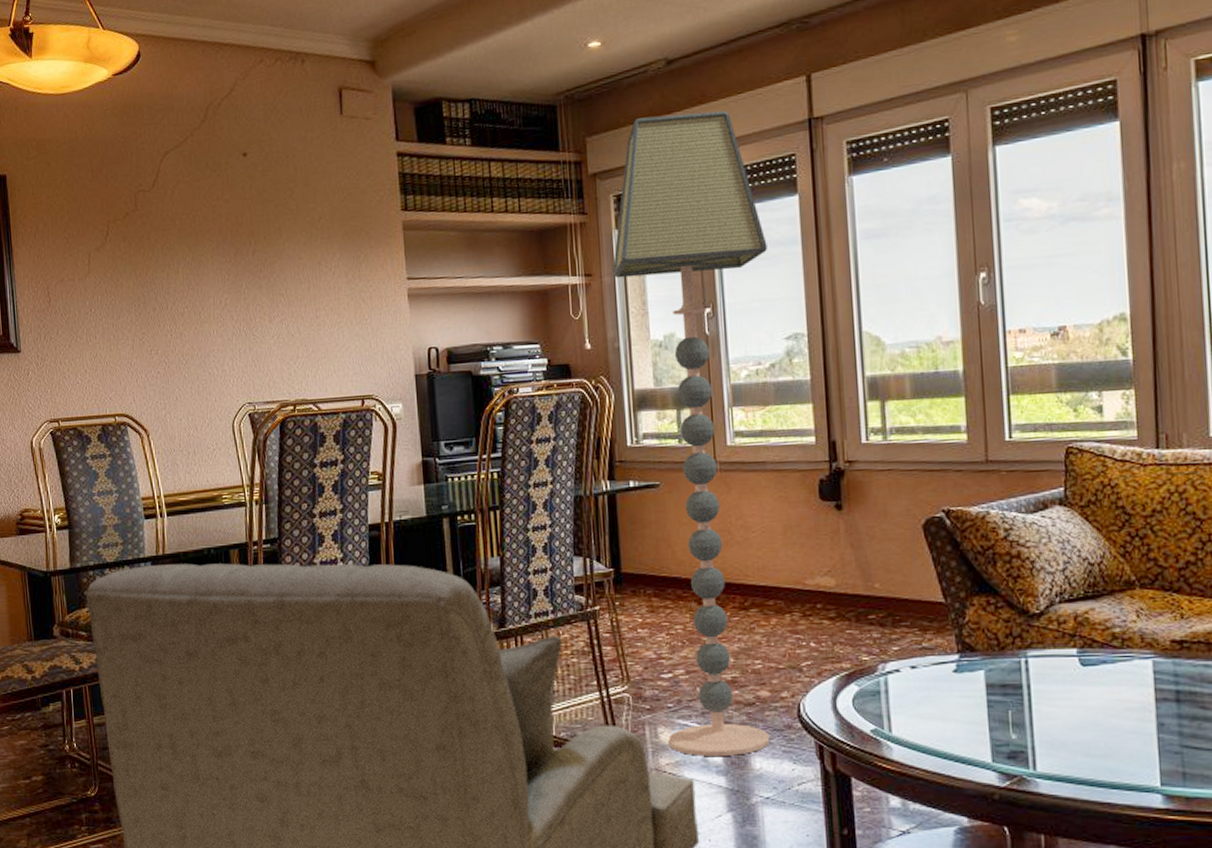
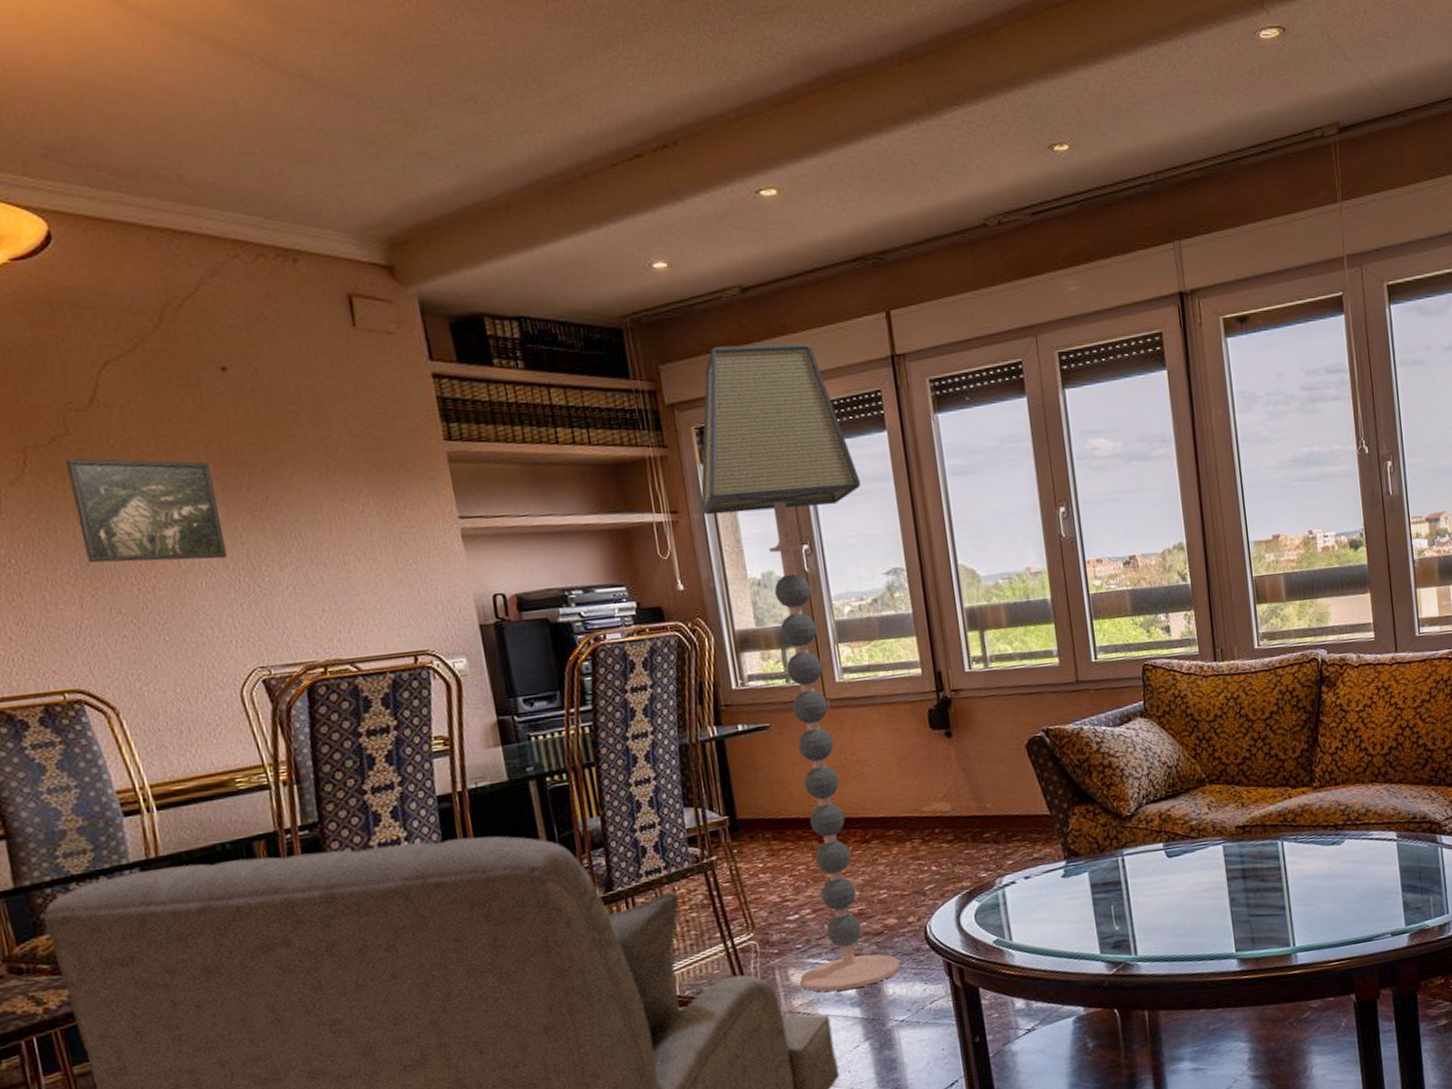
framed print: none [133,229,234,313] -> present [65,458,228,563]

